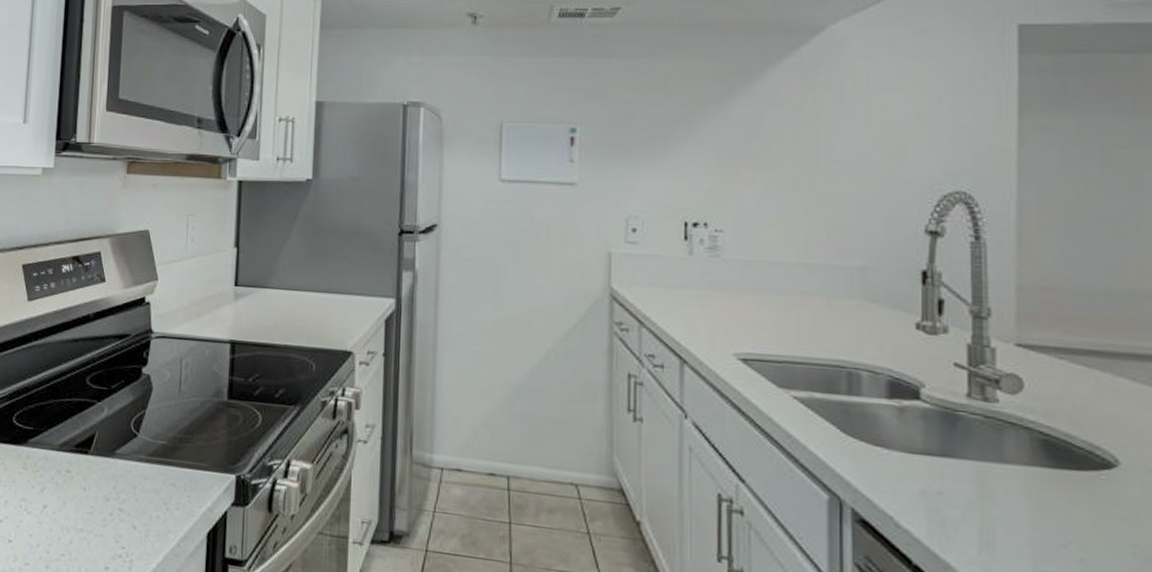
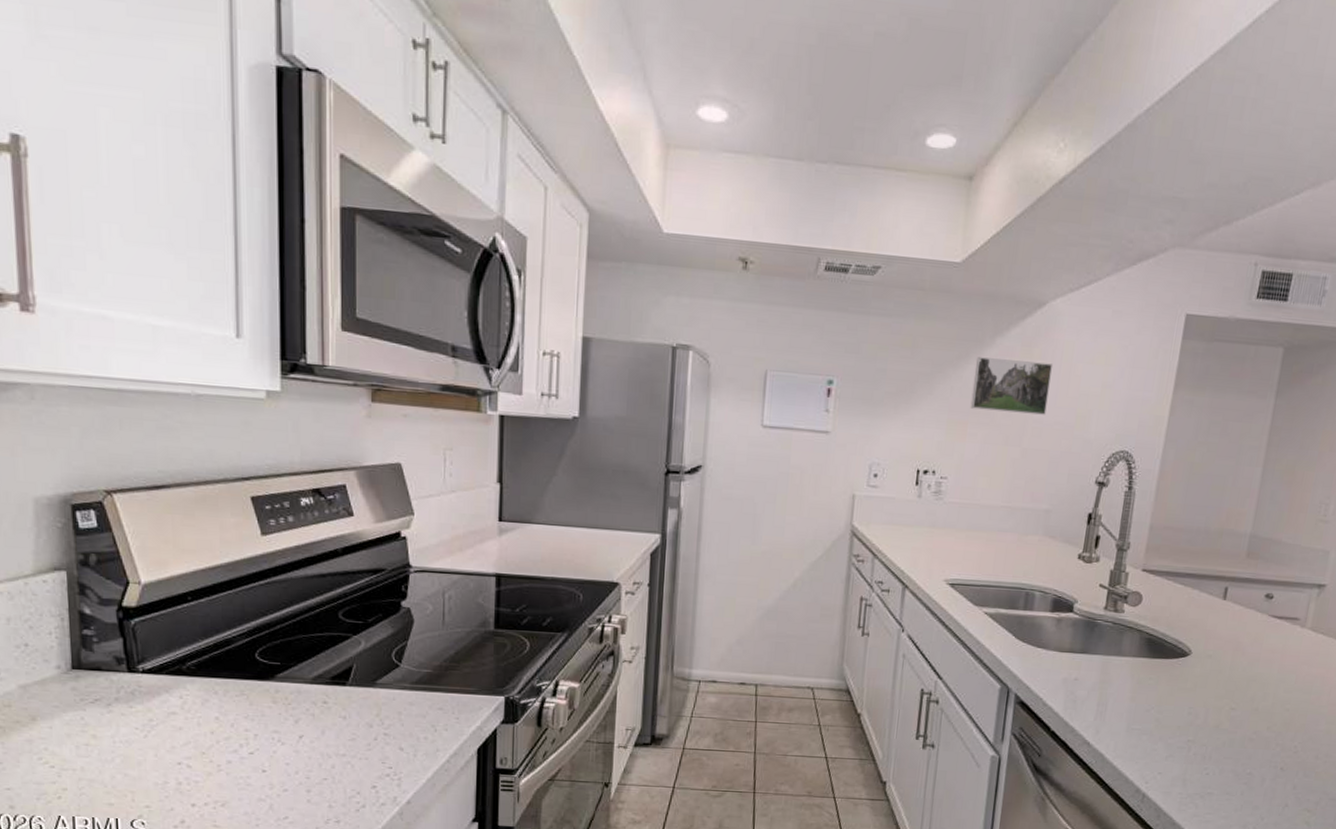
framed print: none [743,93,845,153] -> present [970,357,1053,415]

